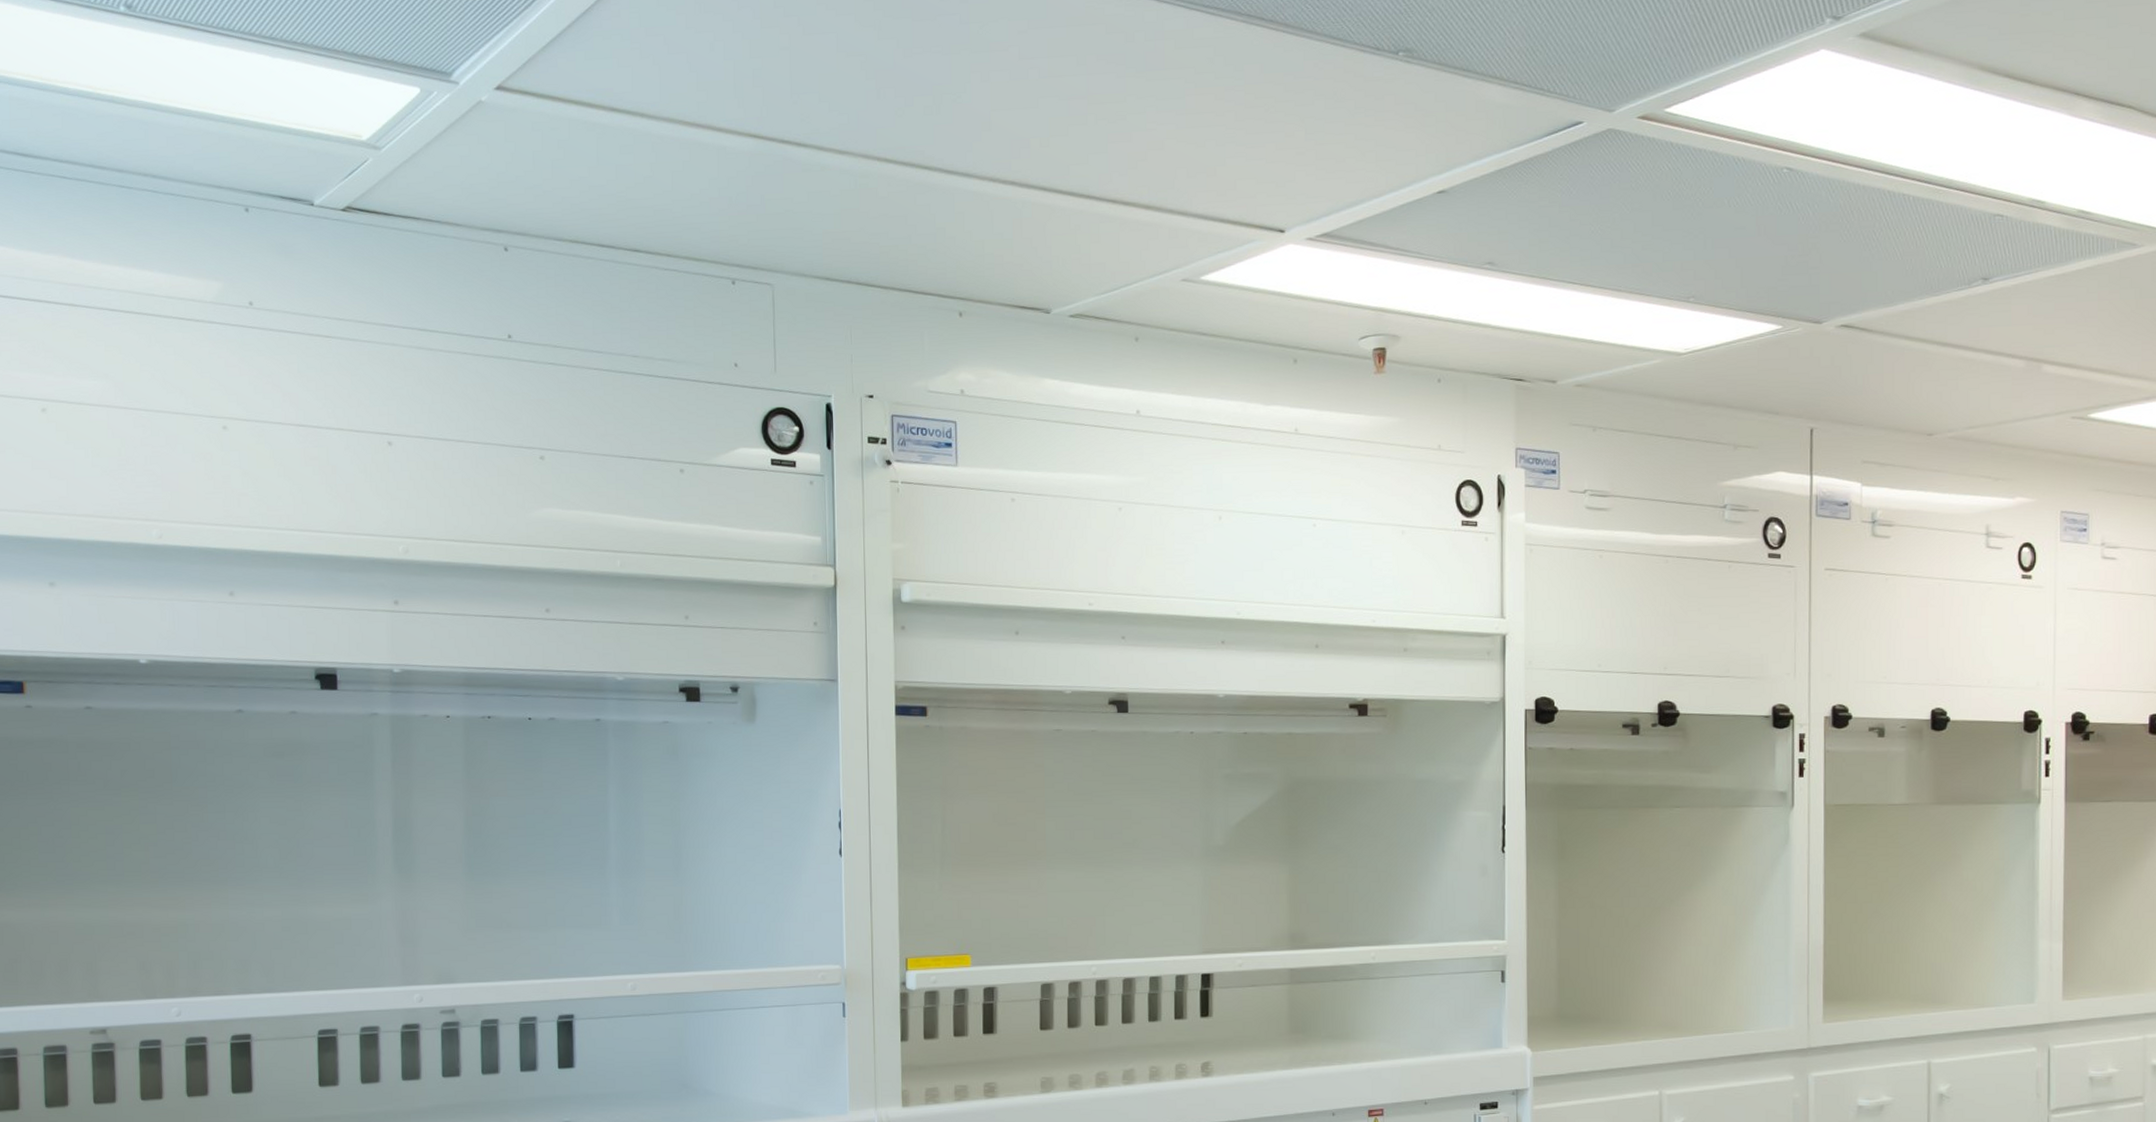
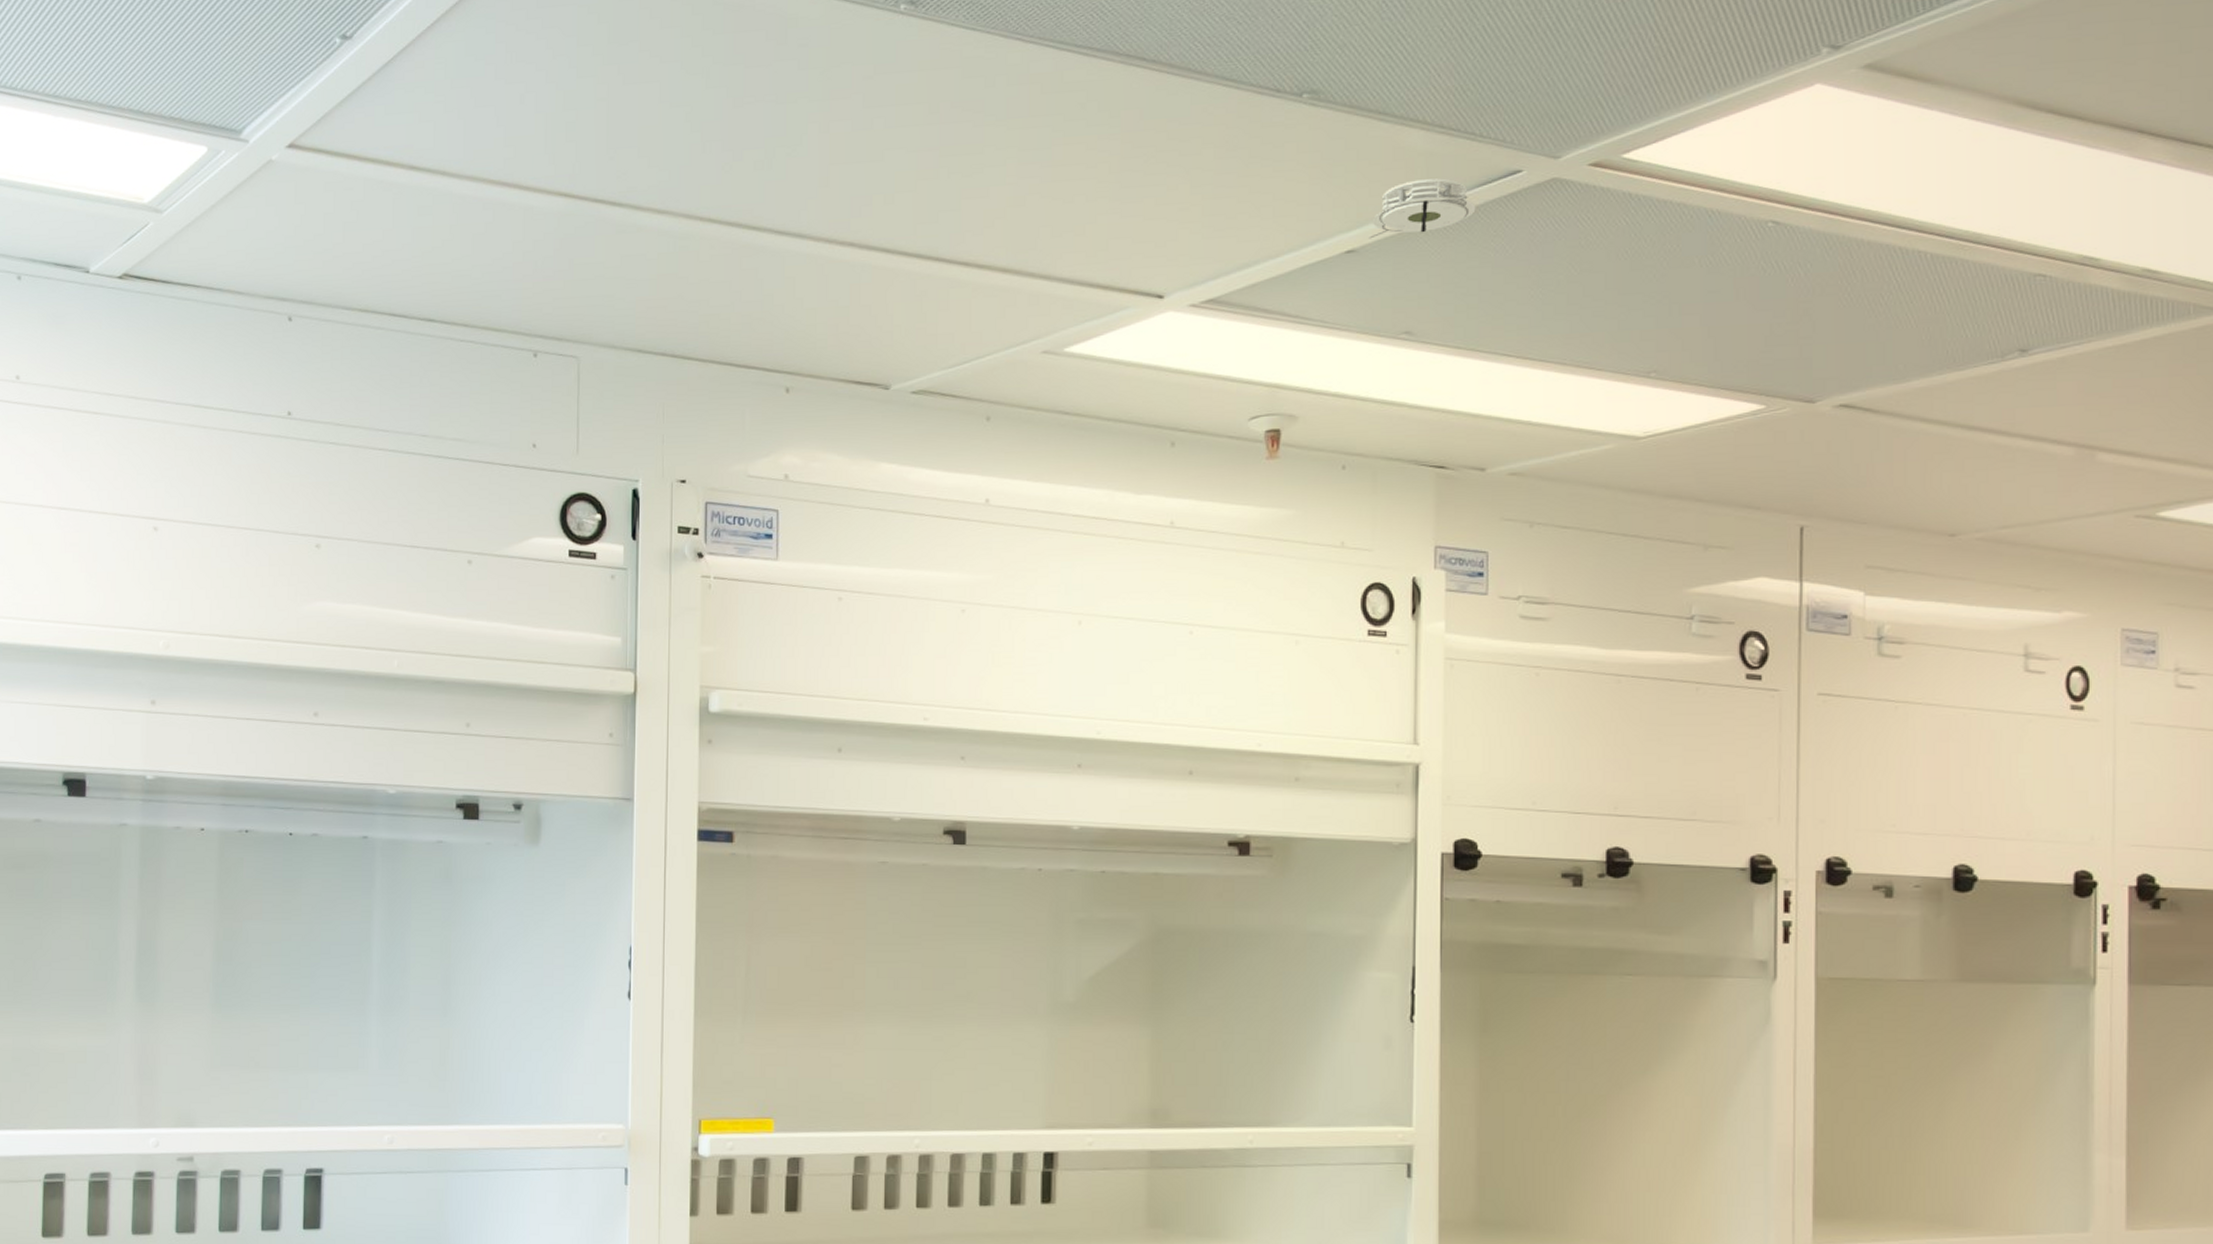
smoke detector: none [1456,128,1545,181] -> present [1369,178,1476,239]

